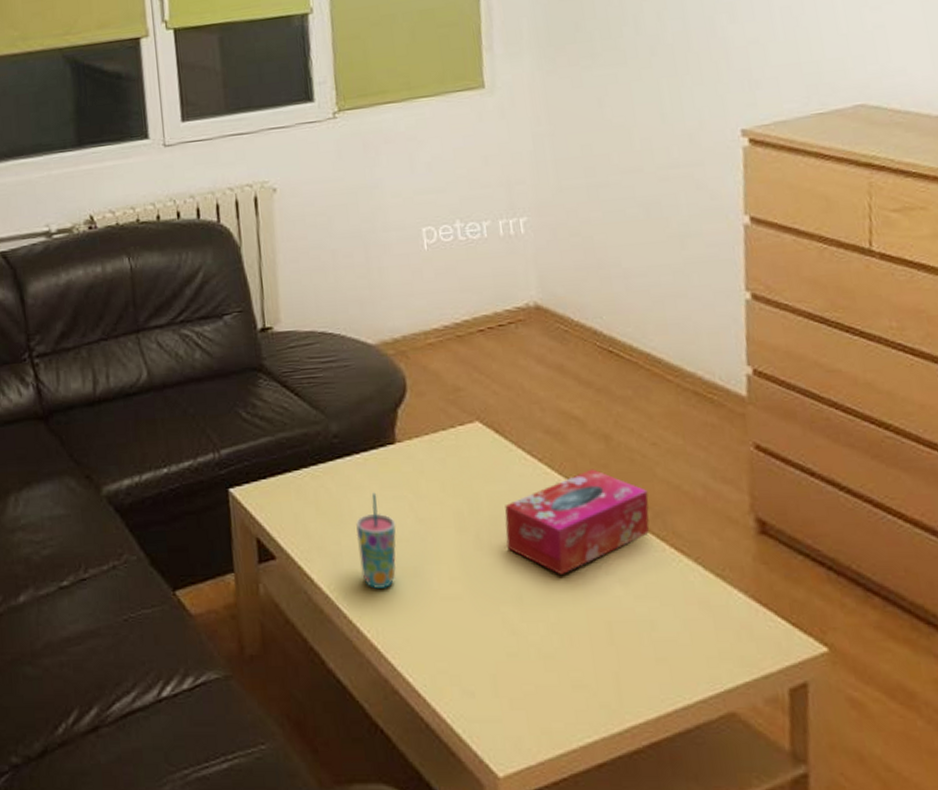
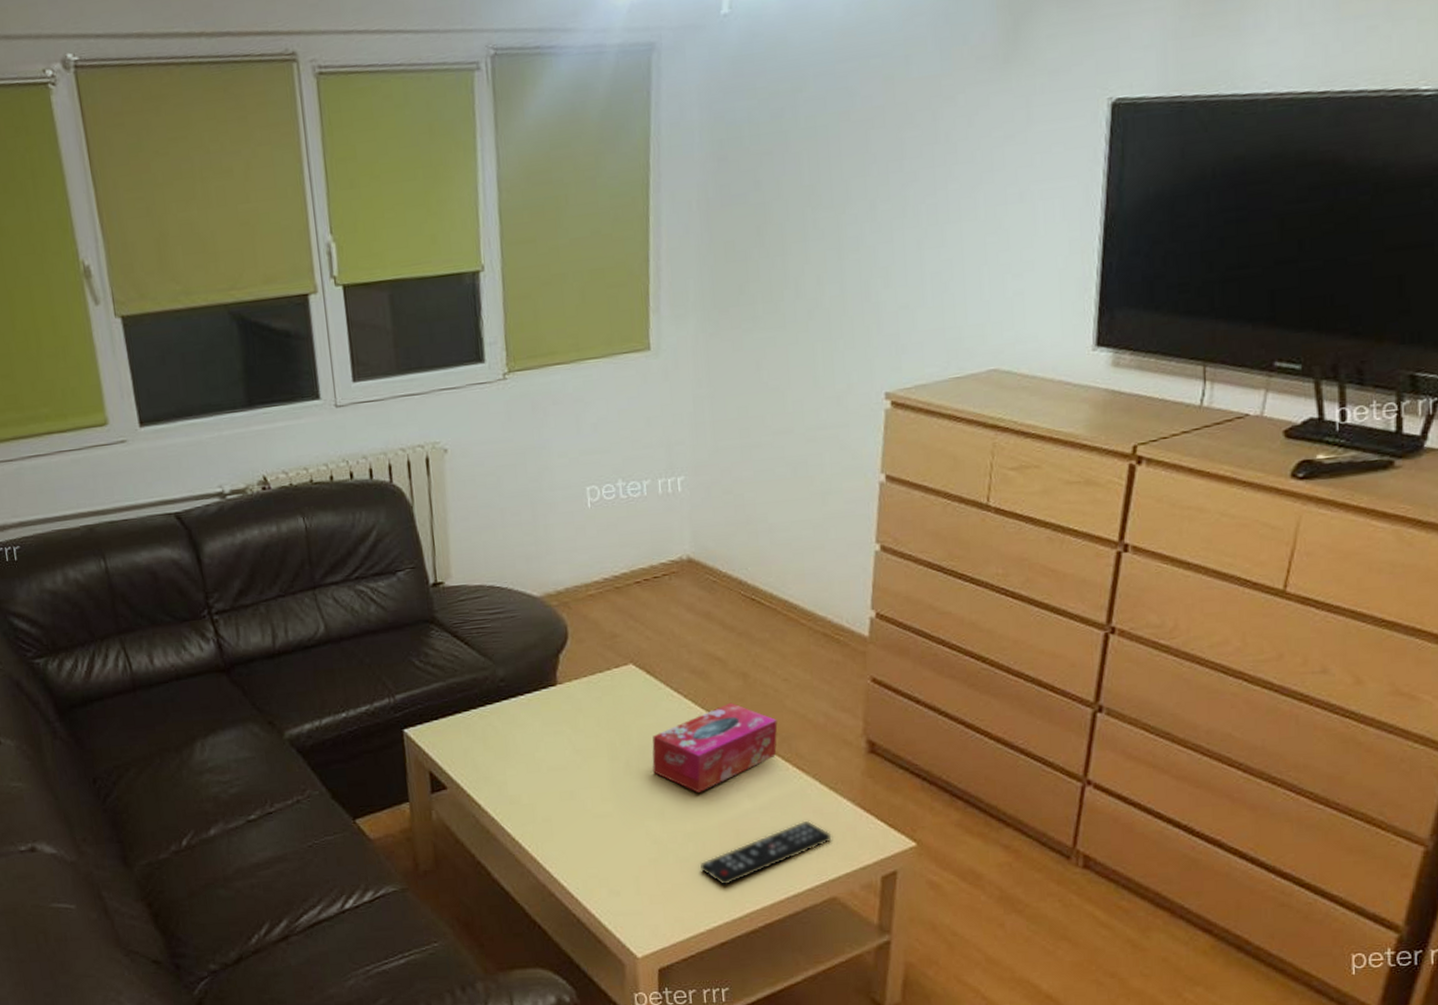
cup: present [356,492,397,589] -> none [519,728,556,811]
remote control: none [568,613,724,692] -> present [700,820,832,886]

